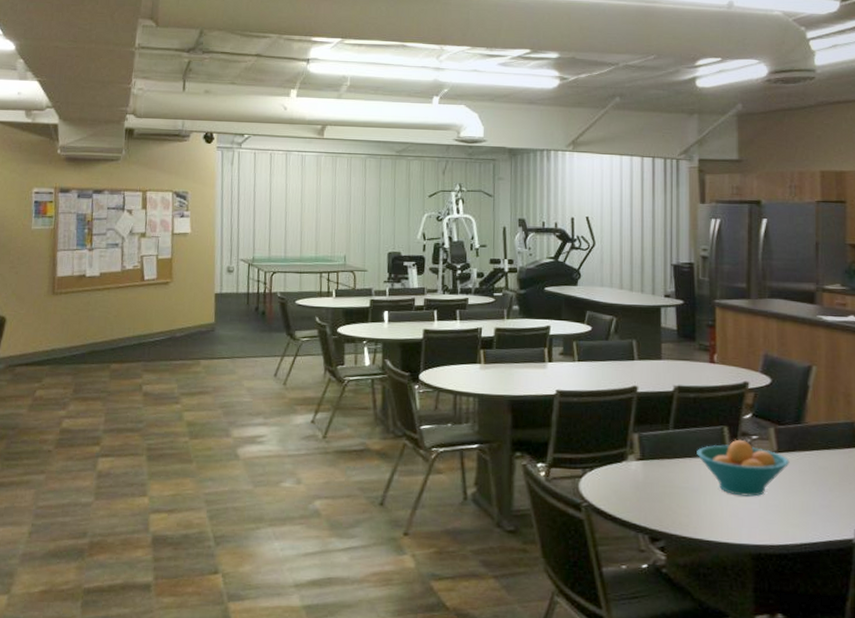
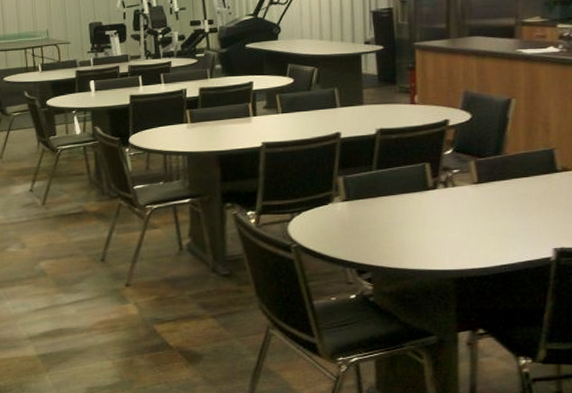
fruit bowl: present [697,439,790,497] -> none [400,174,490,227]

